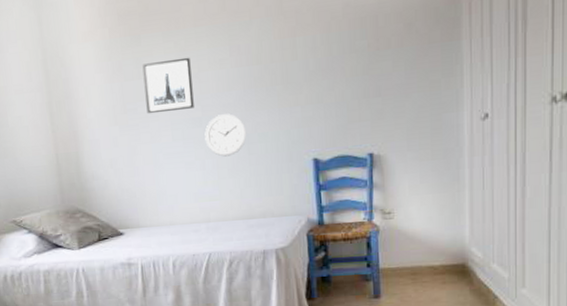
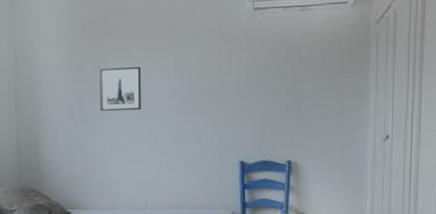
wall clock: present [204,113,247,157] -> none [148,117,184,153]

